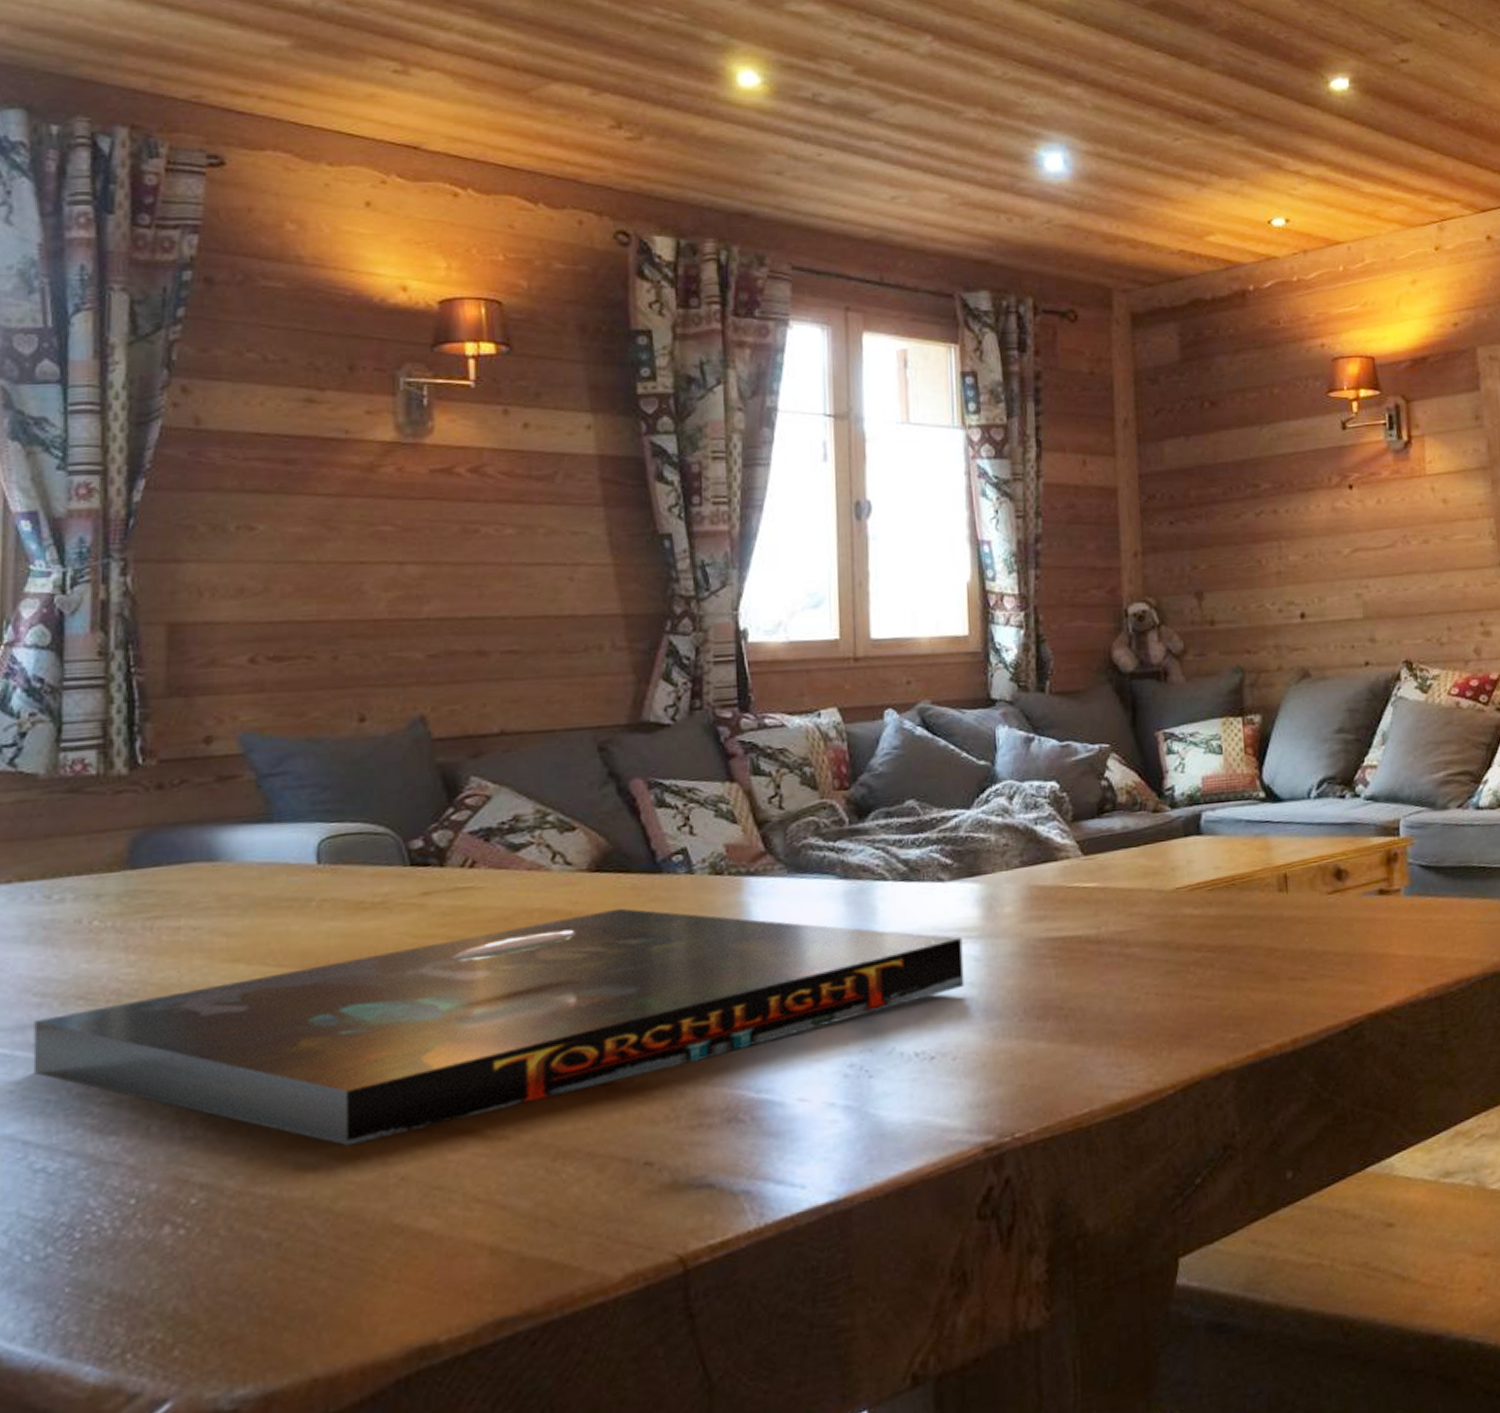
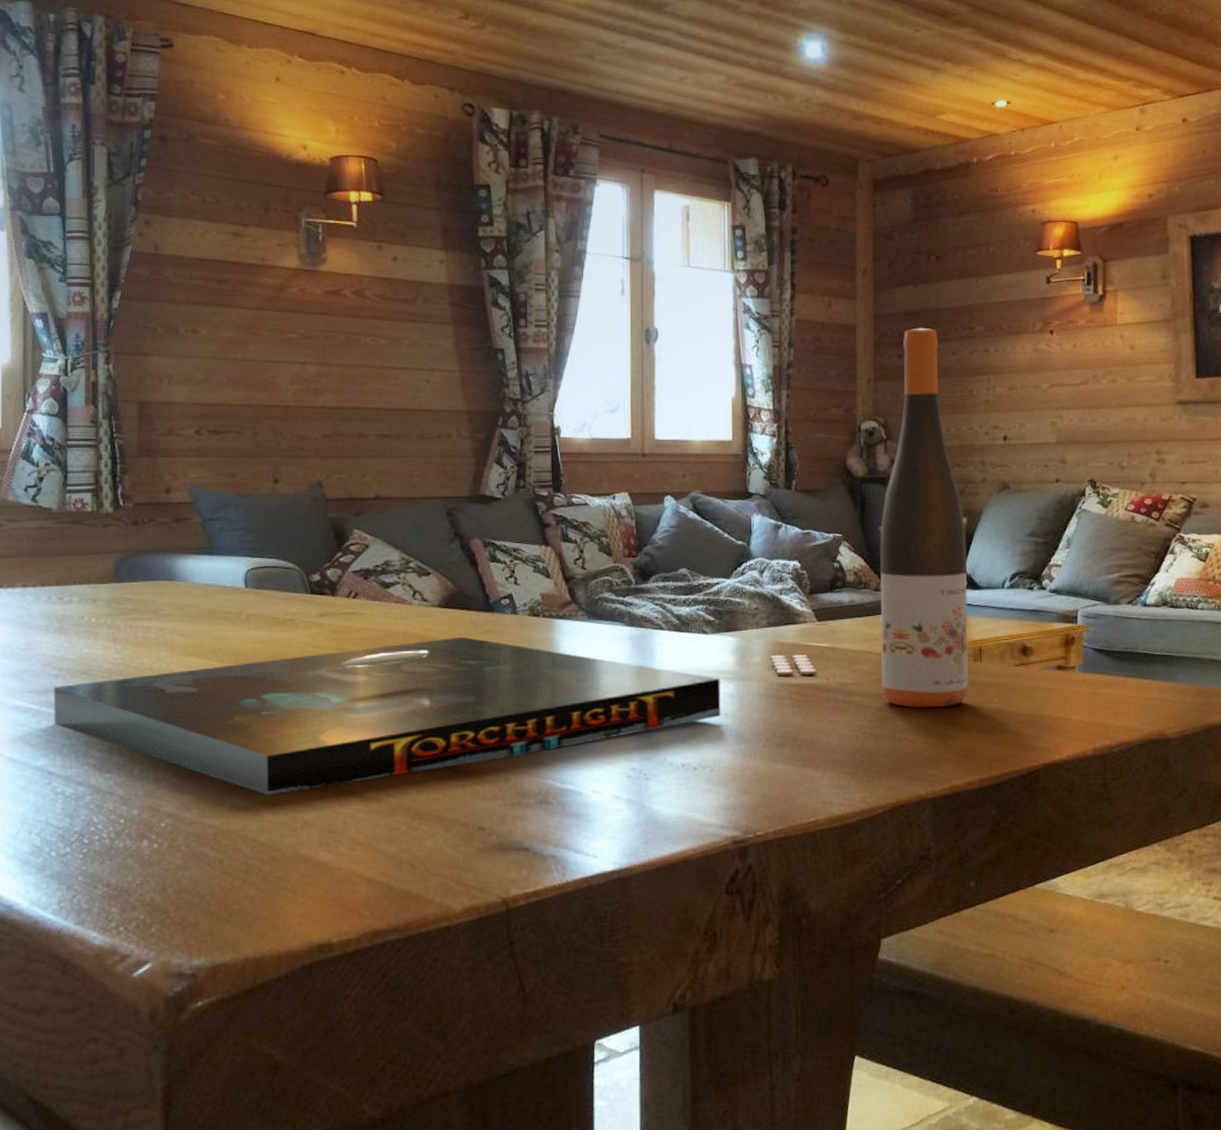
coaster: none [1025,899,1084,929] -> present [770,655,816,676]
wine bottle: none [1156,487,1273,956] -> present [880,327,968,708]

